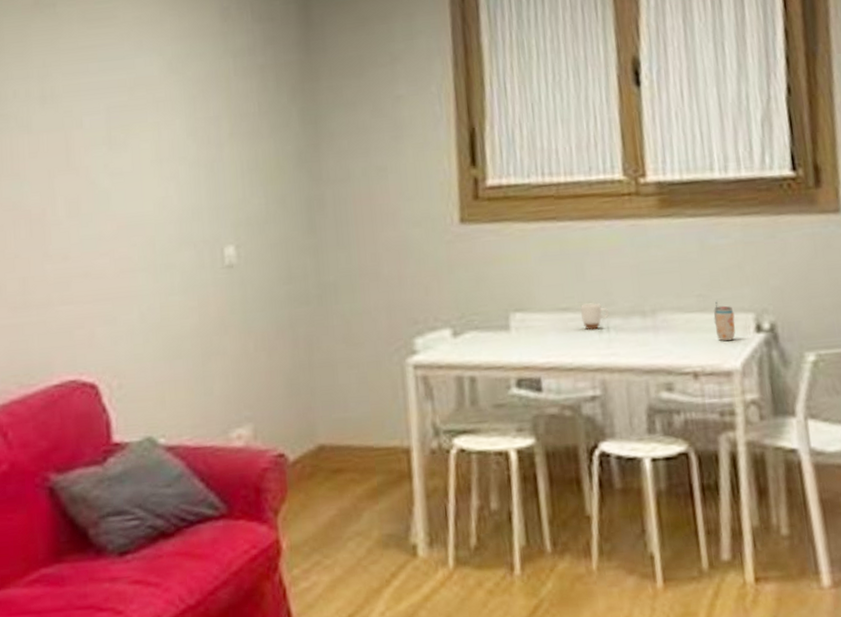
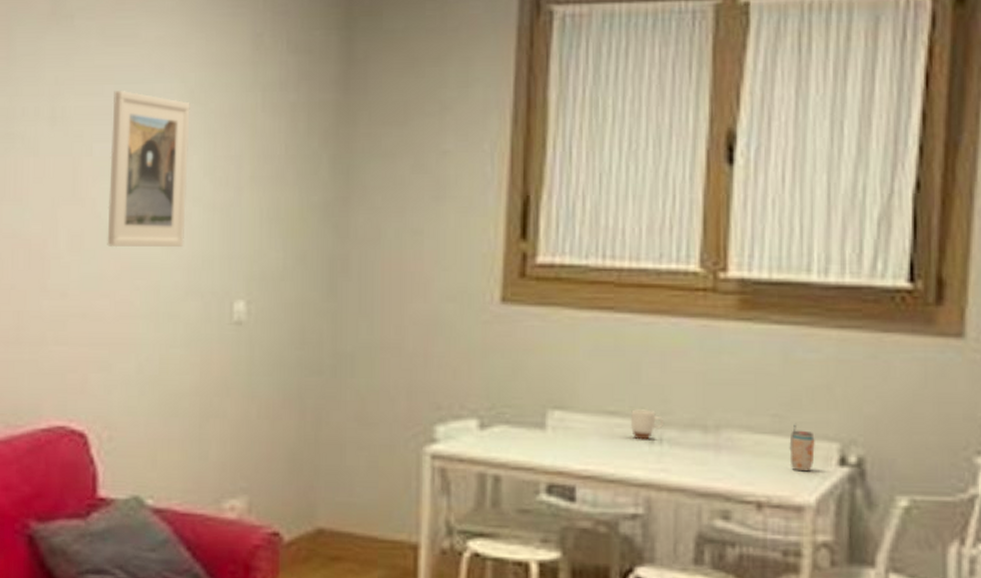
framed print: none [98,67,174,210] -> present [107,90,190,248]

